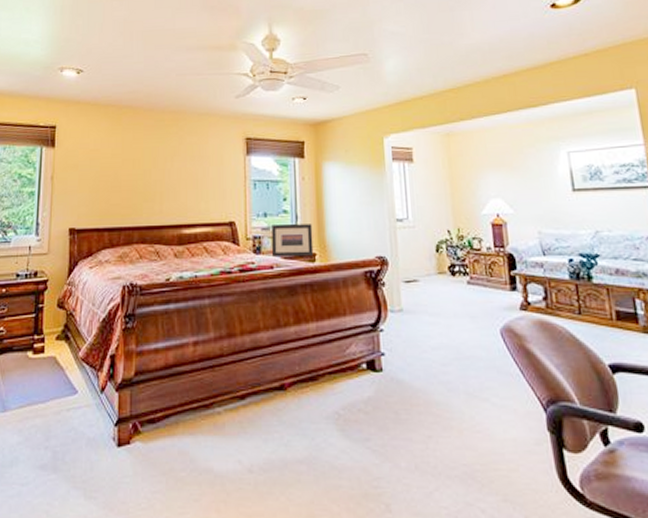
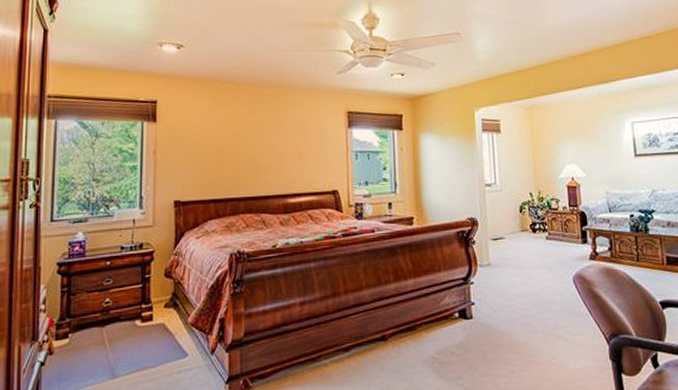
picture frame: present [271,224,314,258] -> none [372,190,412,222]

